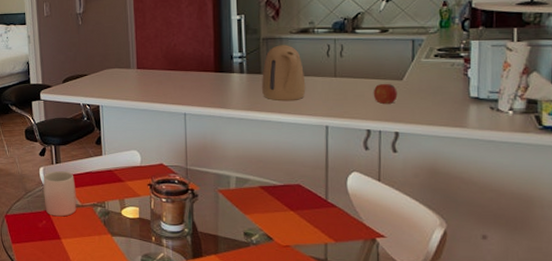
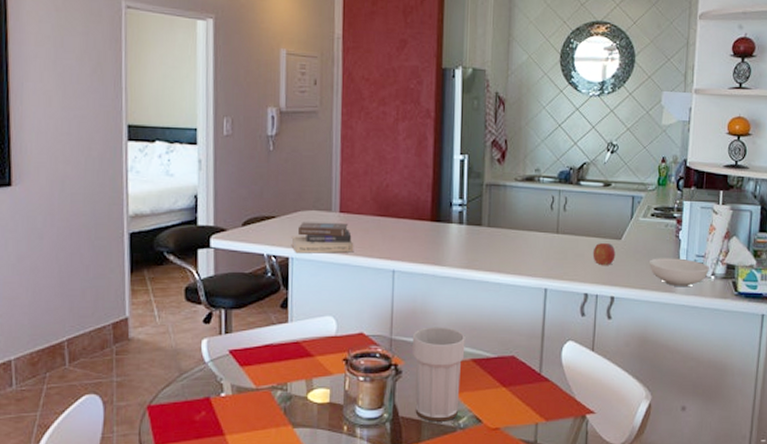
mug: present [43,171,77,217] -> none [205,344,250,405]
books: none [100,77,151,102] -> present [291,222,354,254]
cup: none [206,159,253,238] -> present [413,327,465,422]
kettle: present [261,45,306,101] -> none [480,193,528,259]
bowl: none [436,95,507,123] -> present [650,258,710,287]

